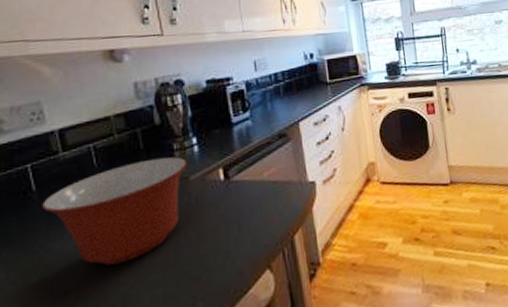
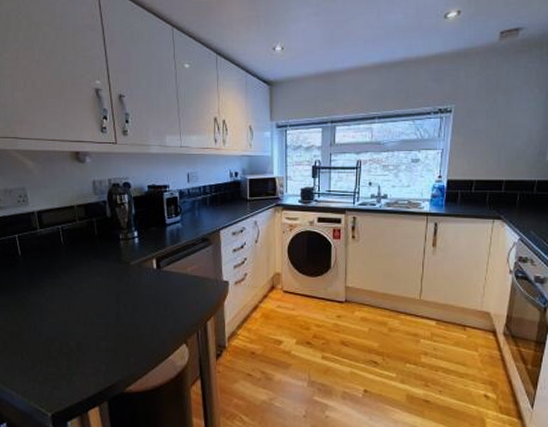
mixing bowl: present [42,157,186,266] -> none [25,243,128,319]

